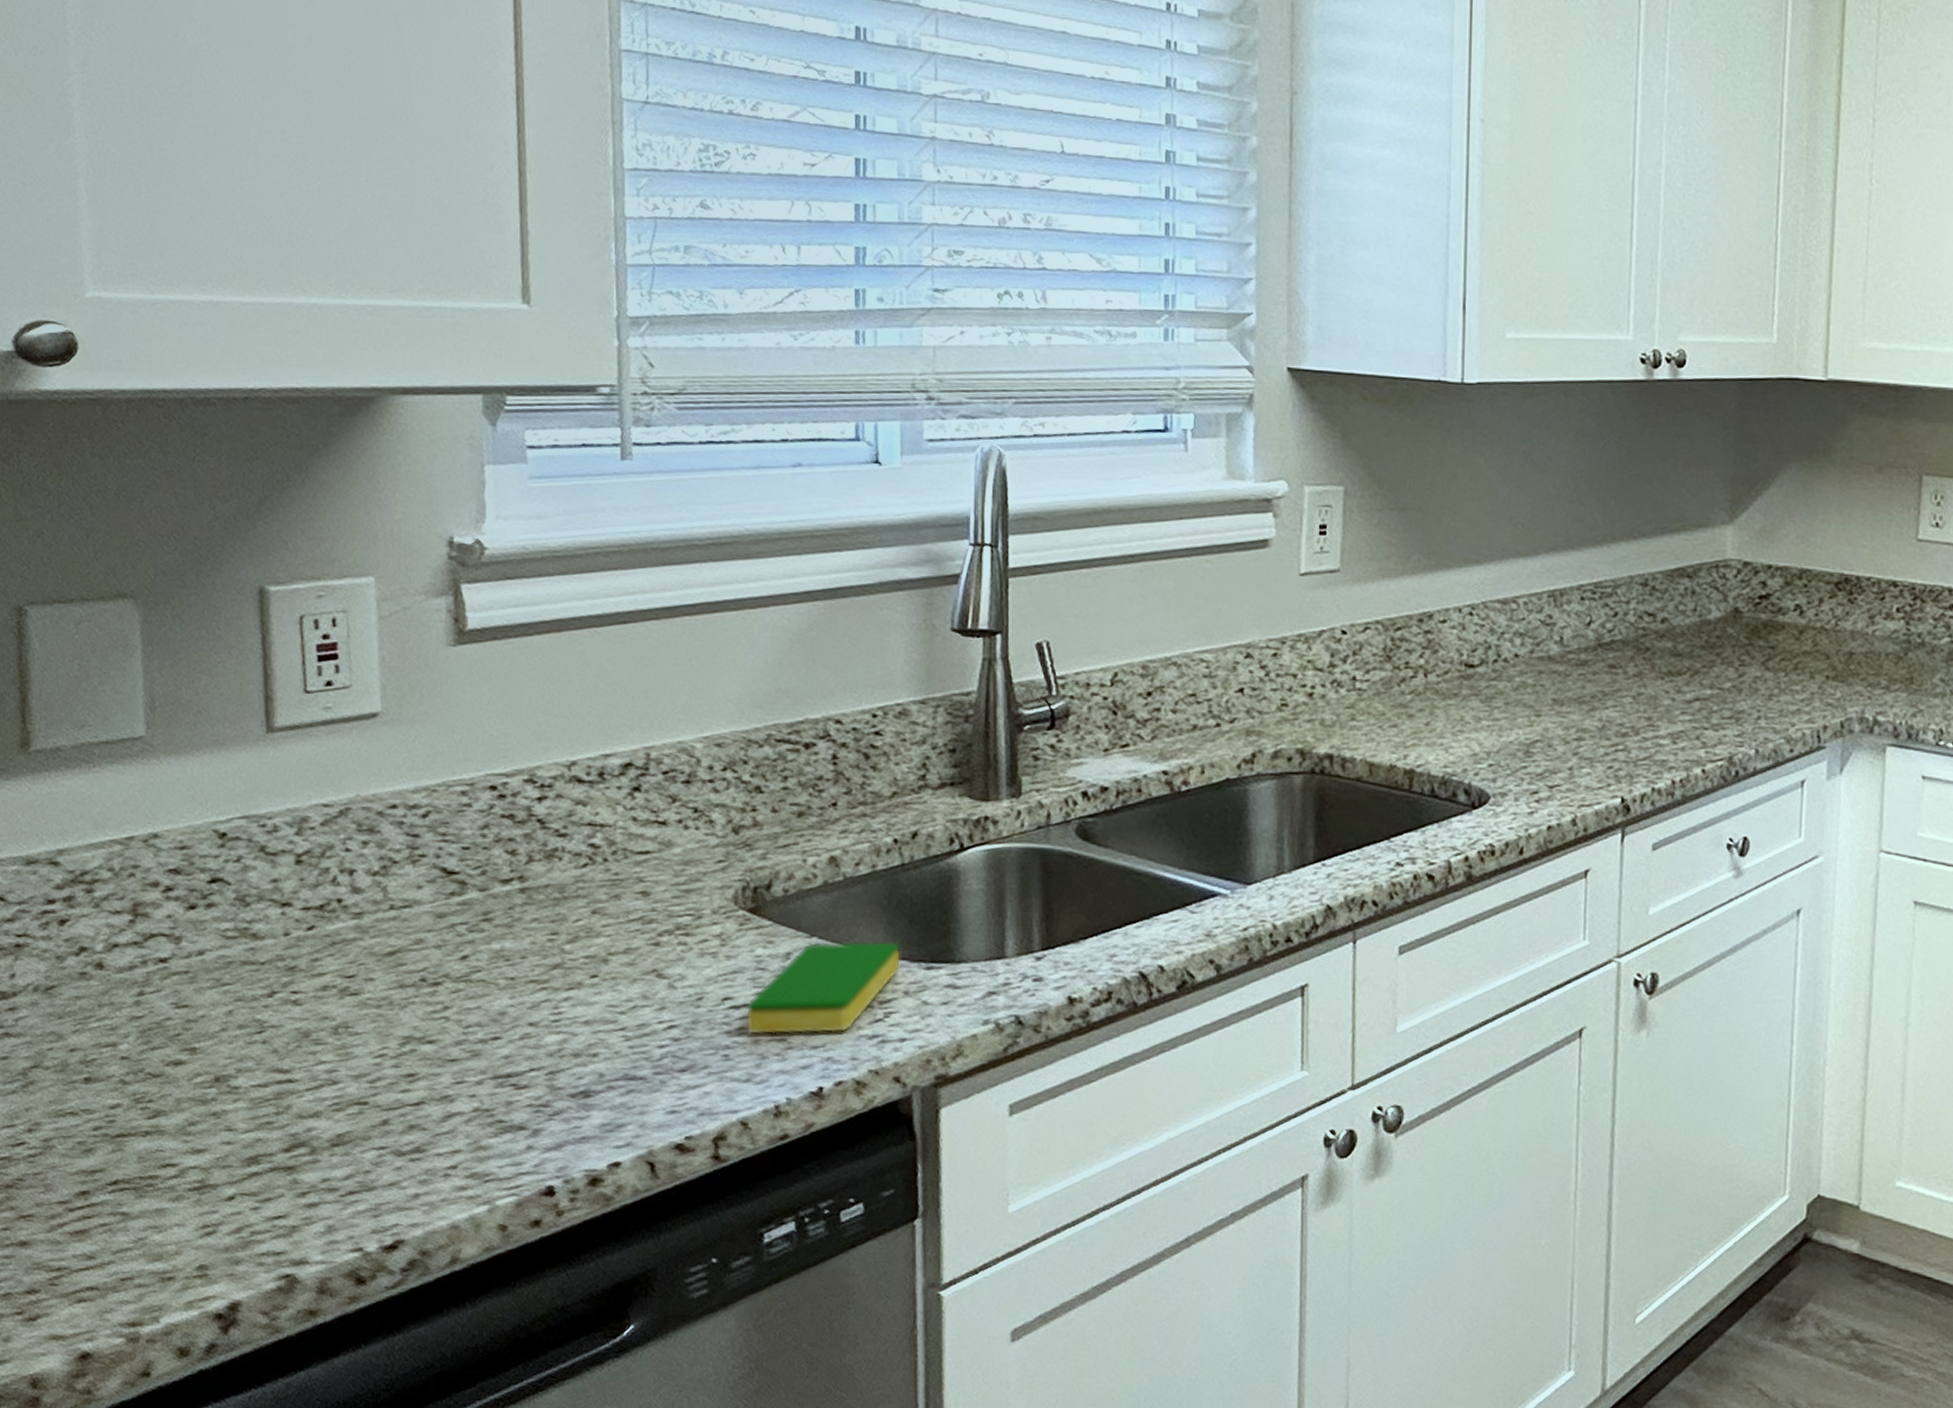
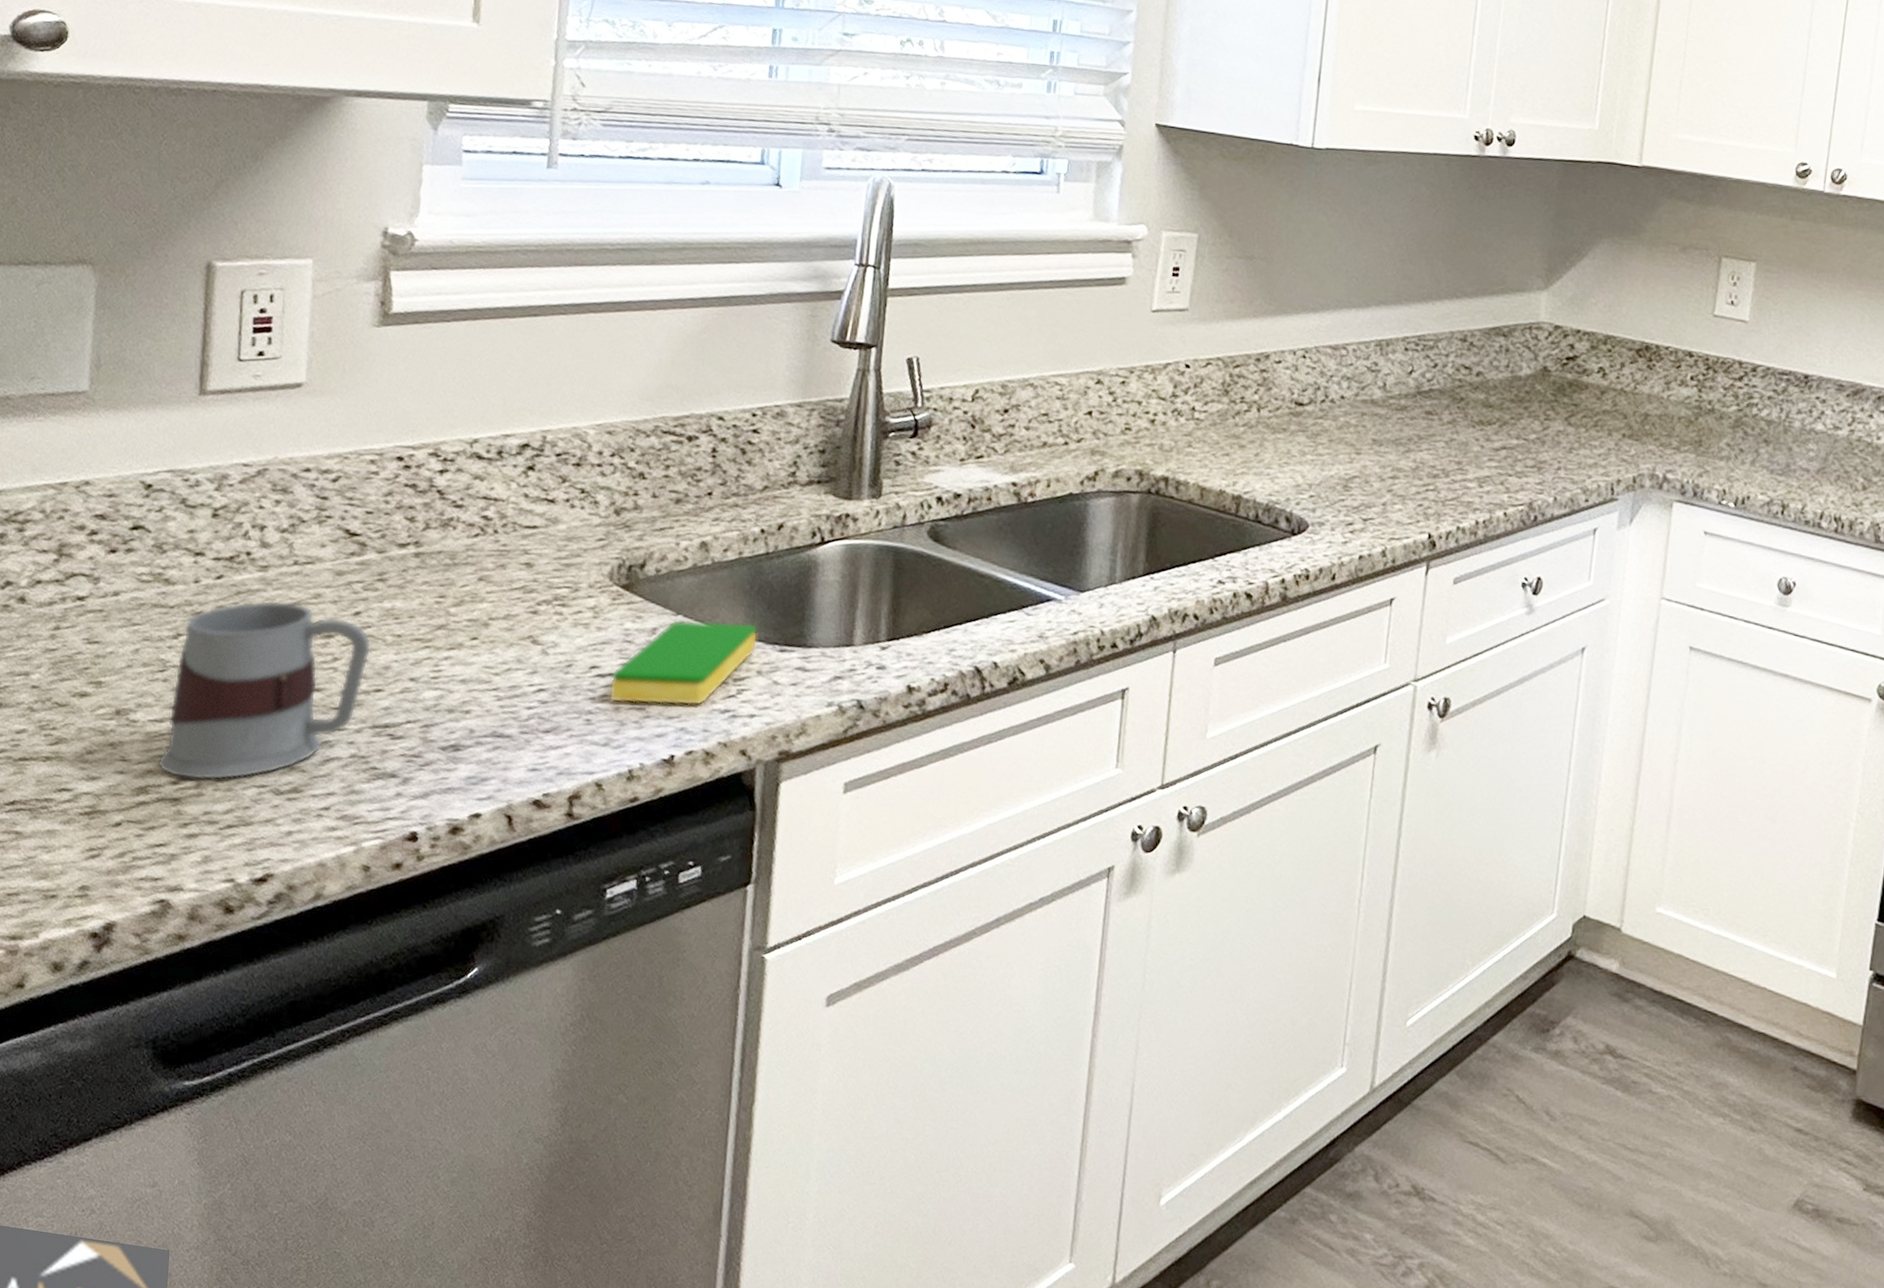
mug: none [266,949,484,1146] -> present [158,600,372,780]

